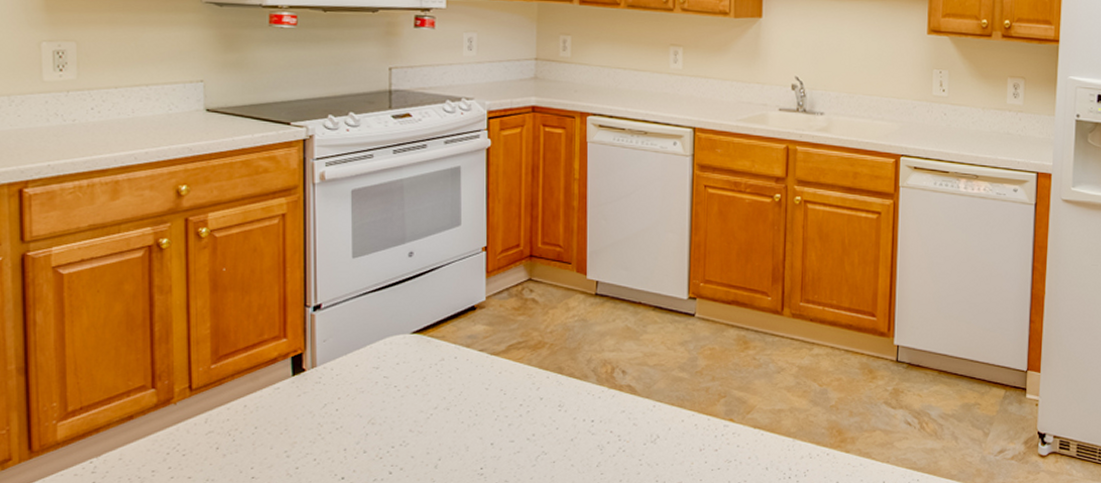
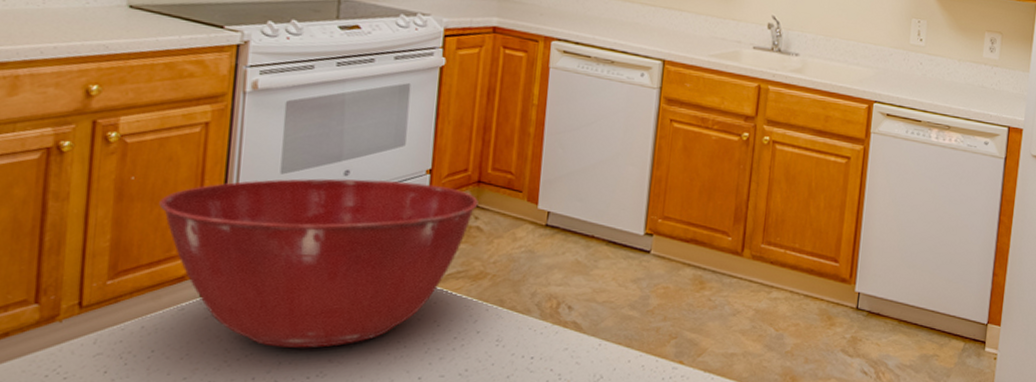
mixing bowl: none [249,259,532,420] -> present [159,178,478,348]

